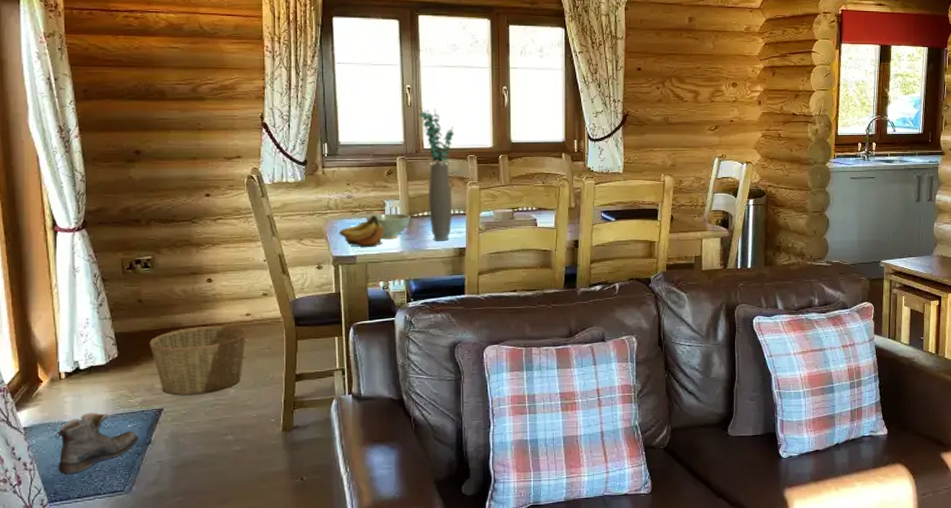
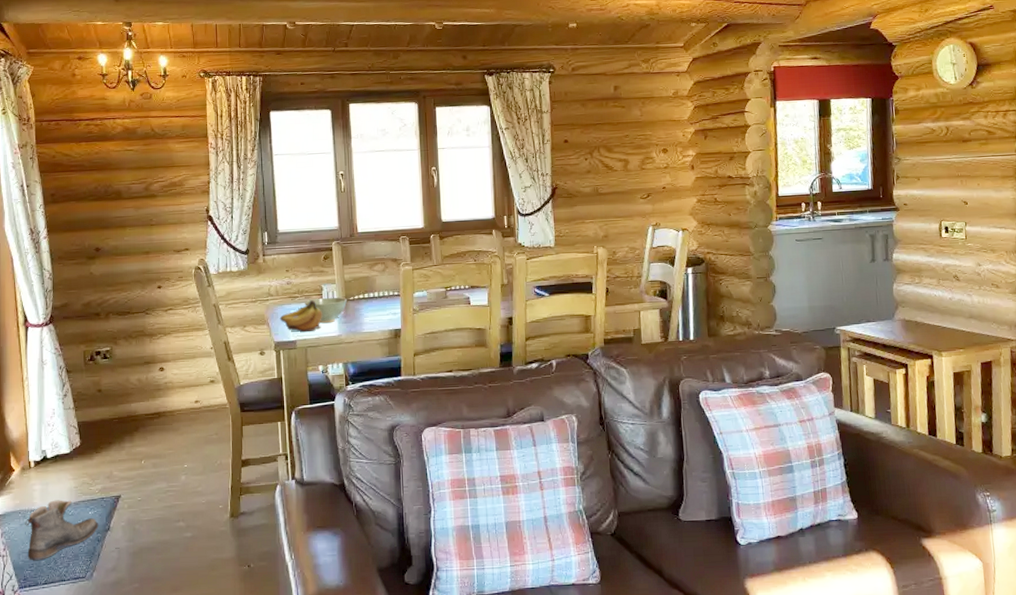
basket: present [149,325,247,396] -> none [108,412,196,483]
vase: present [418,107,455,241] -> none [352,192,387,323]

